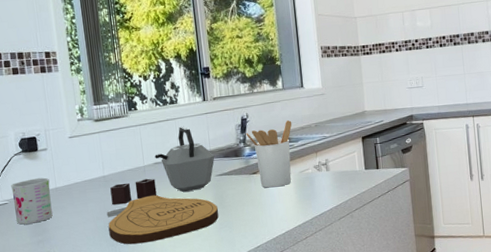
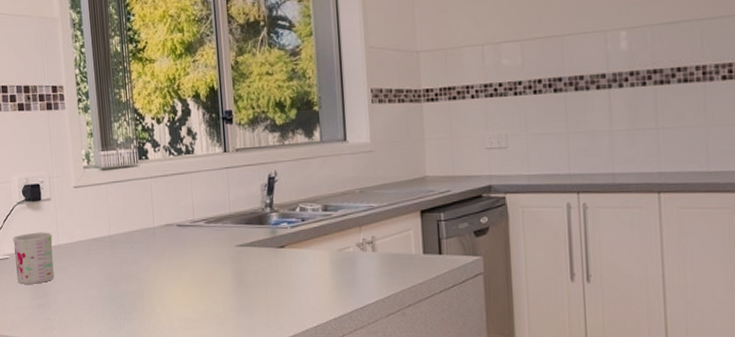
cutting board: present [106,195,219,245] -> none [111,263,237,320]
kettle: present [110,126,215,205] -> none [116,181,235,271]
utensil holder: present [246,119,292,188] -> none [273,181,331,267]

